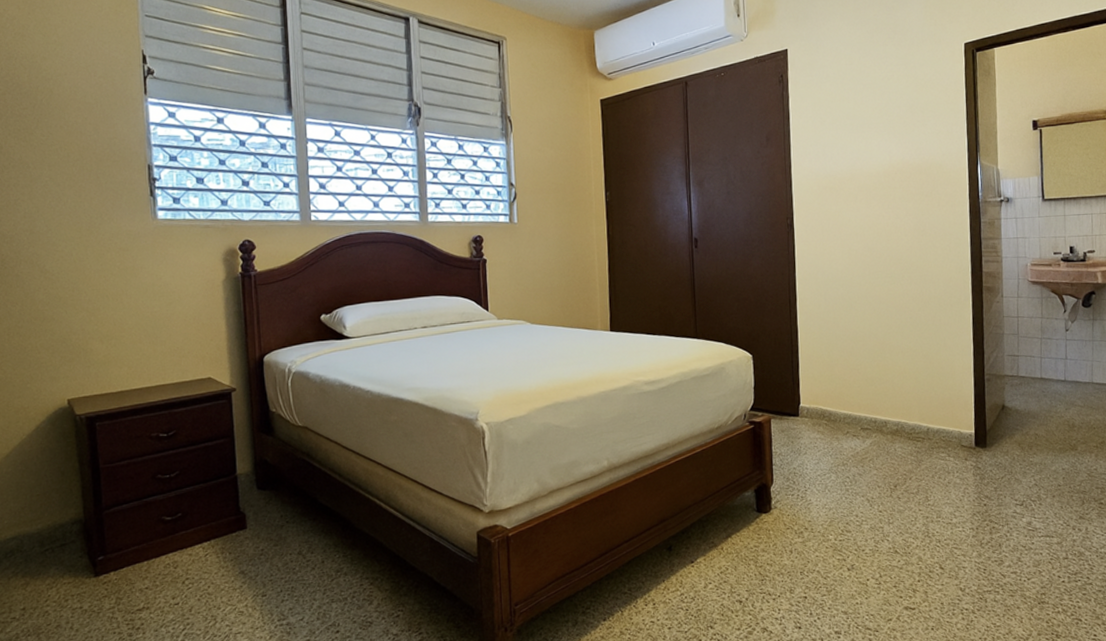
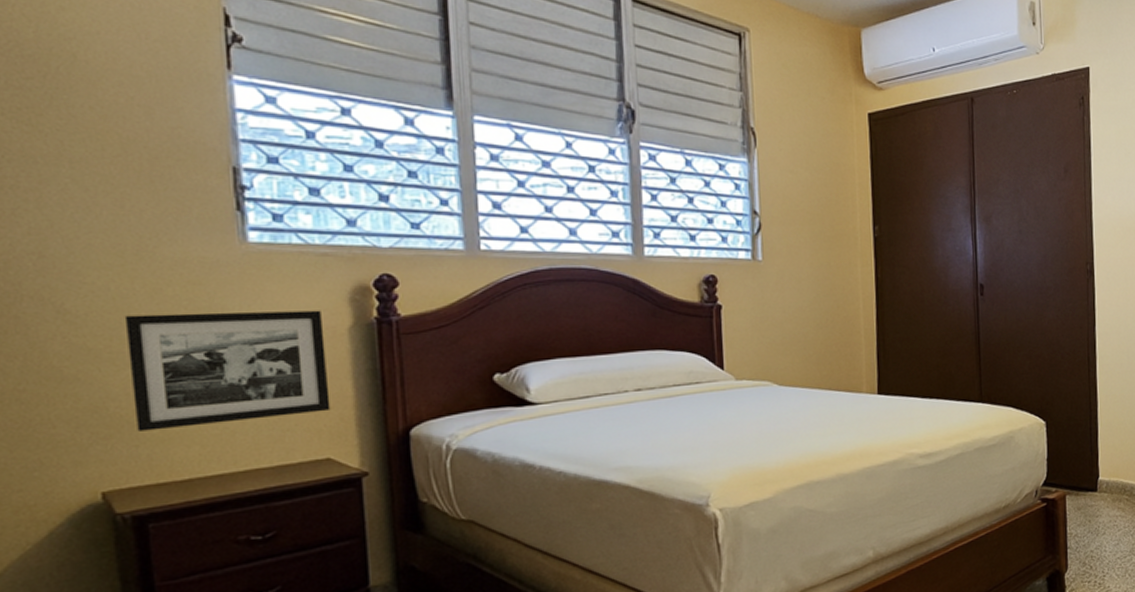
picture frame: none [81,268,211,356] -> present [124,310,331,432]

